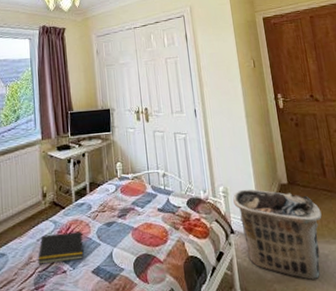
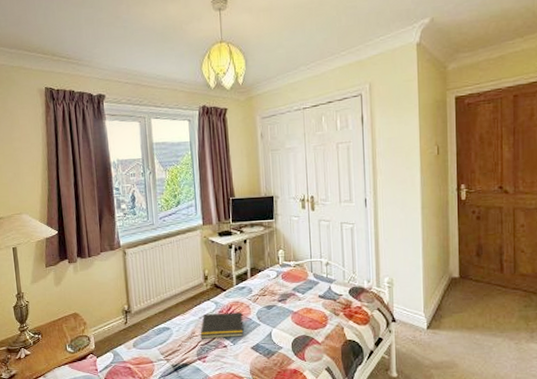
clothes hamper: present [233,189,322,280] -> none [398,281,492,368]

